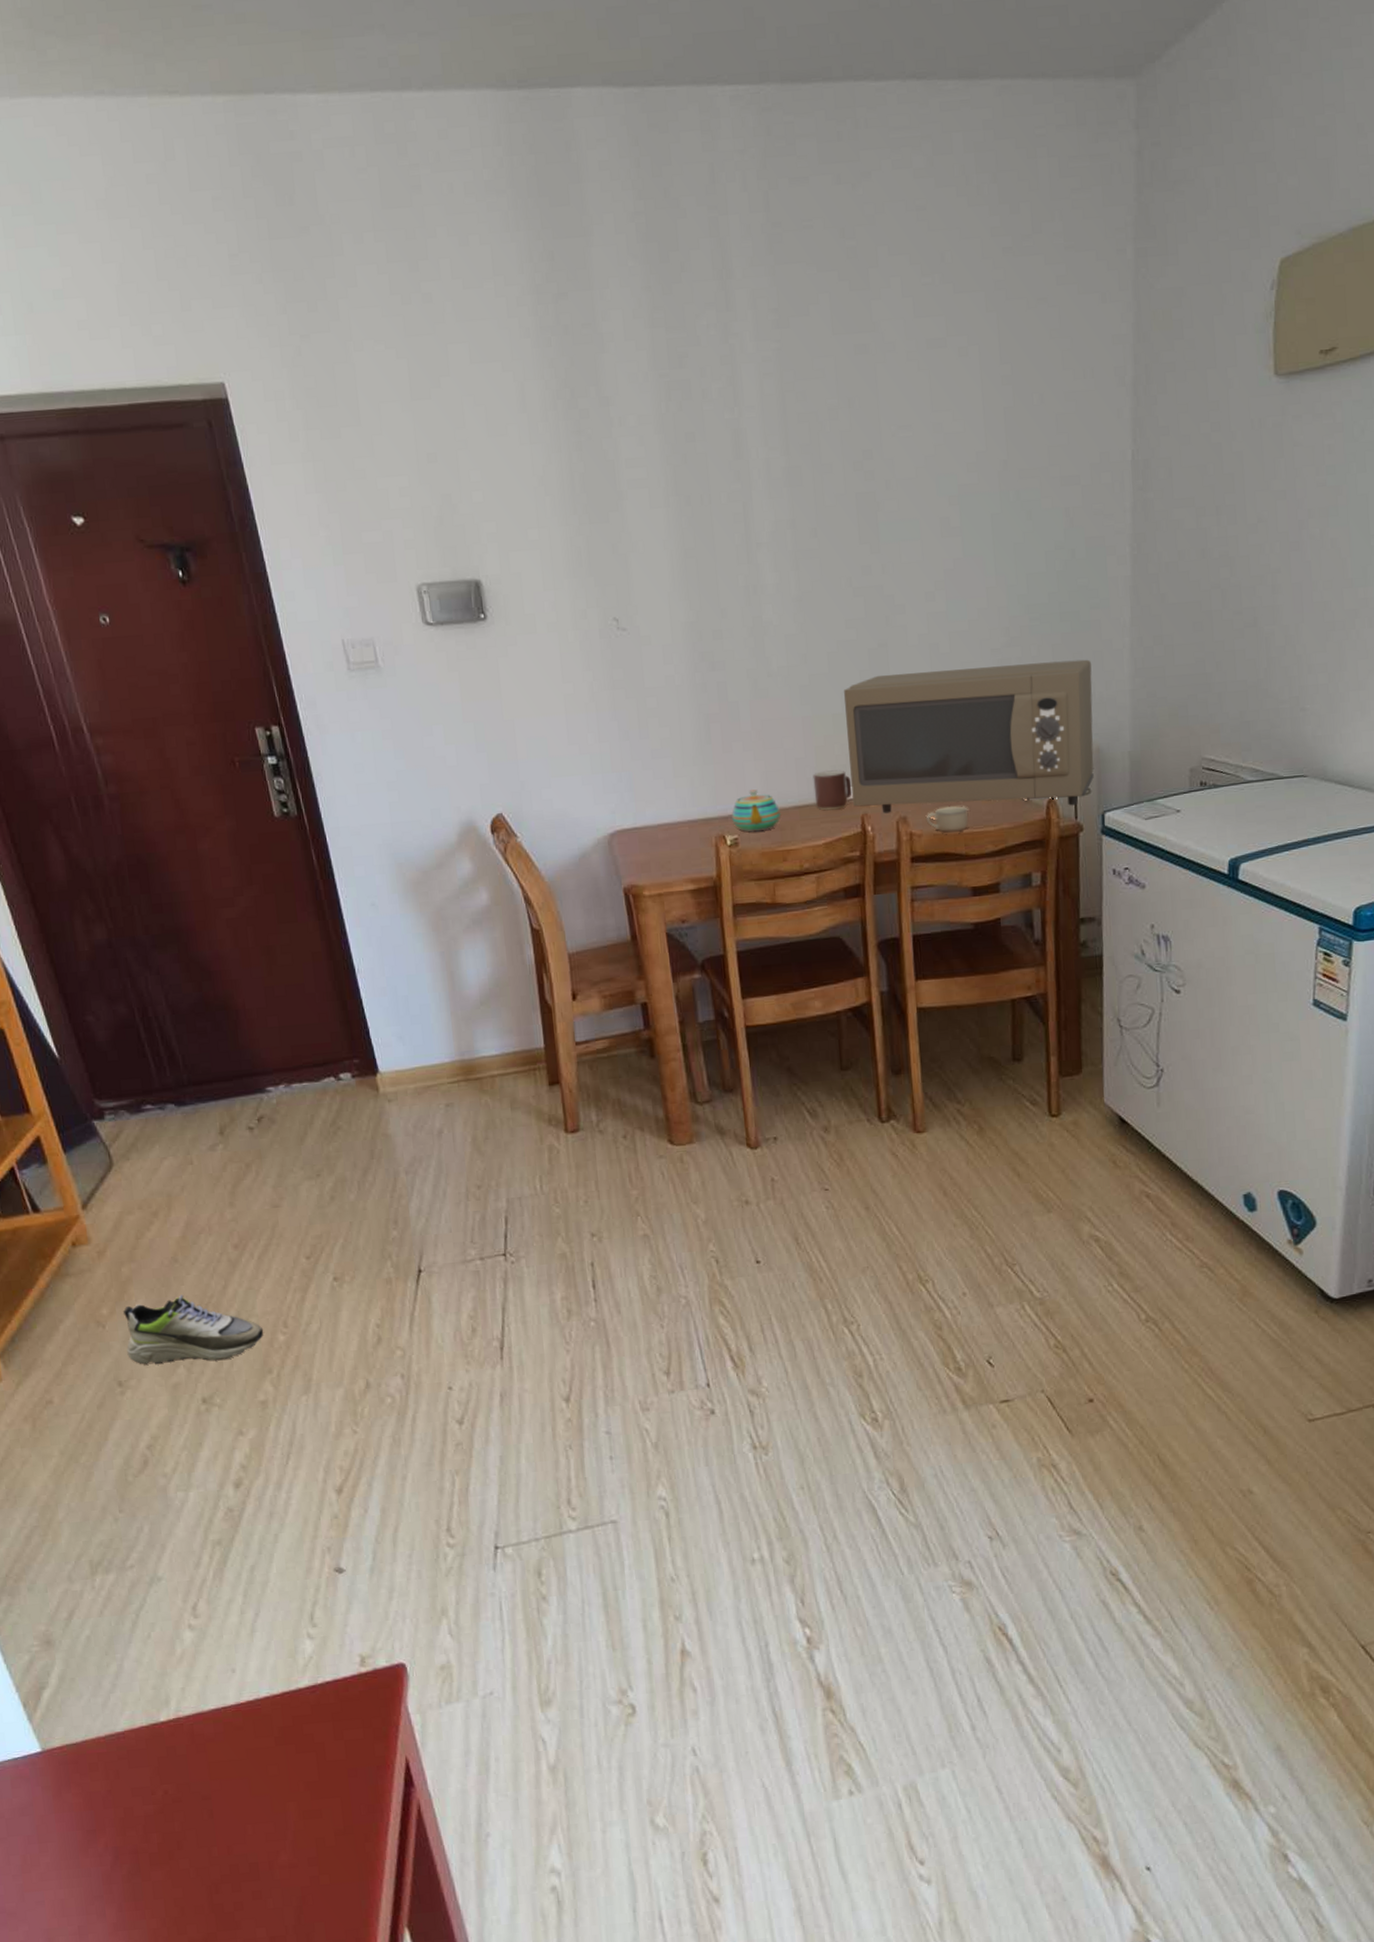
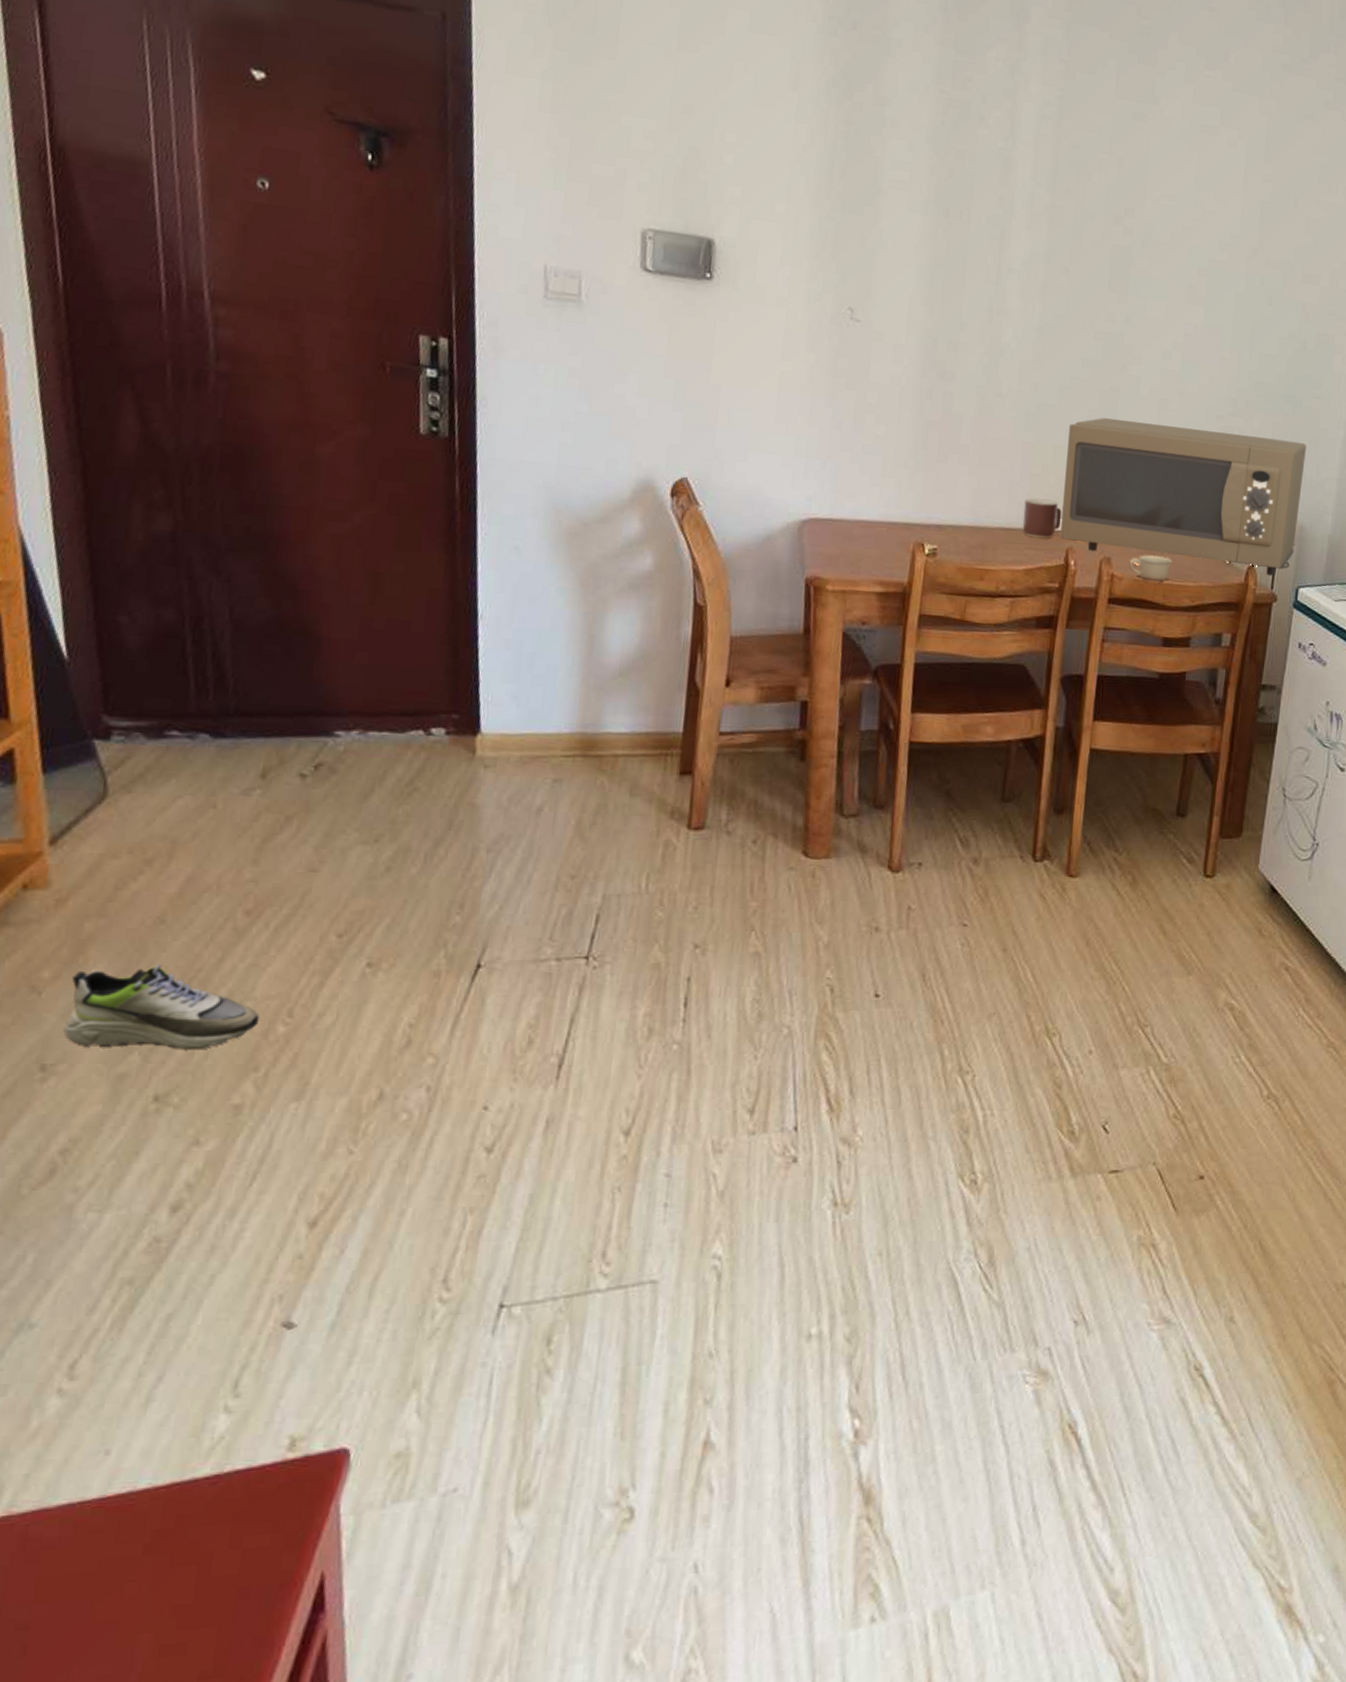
teapot: present [732,789,782,832] -> none [934,503,986,546]

